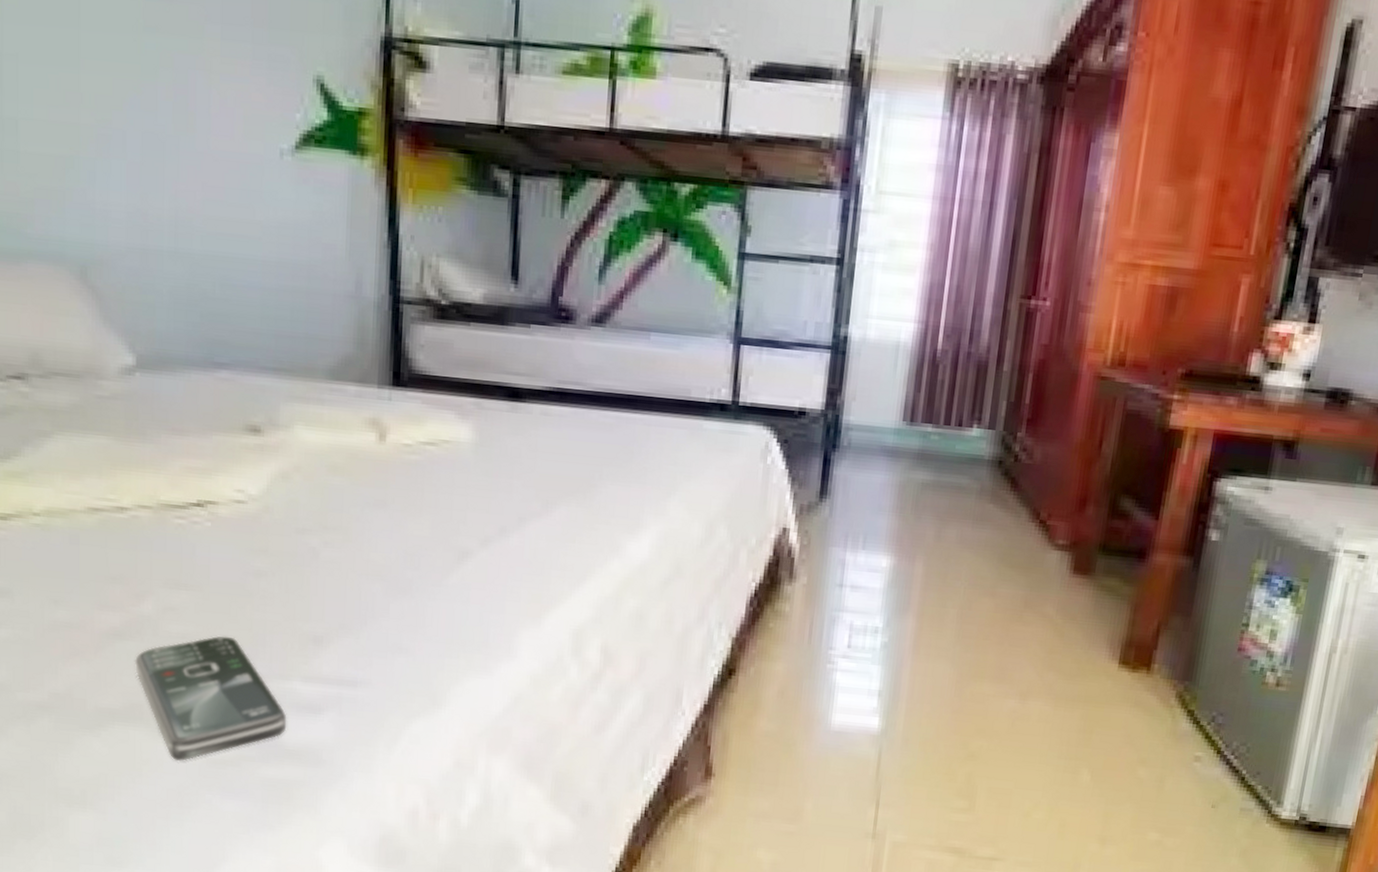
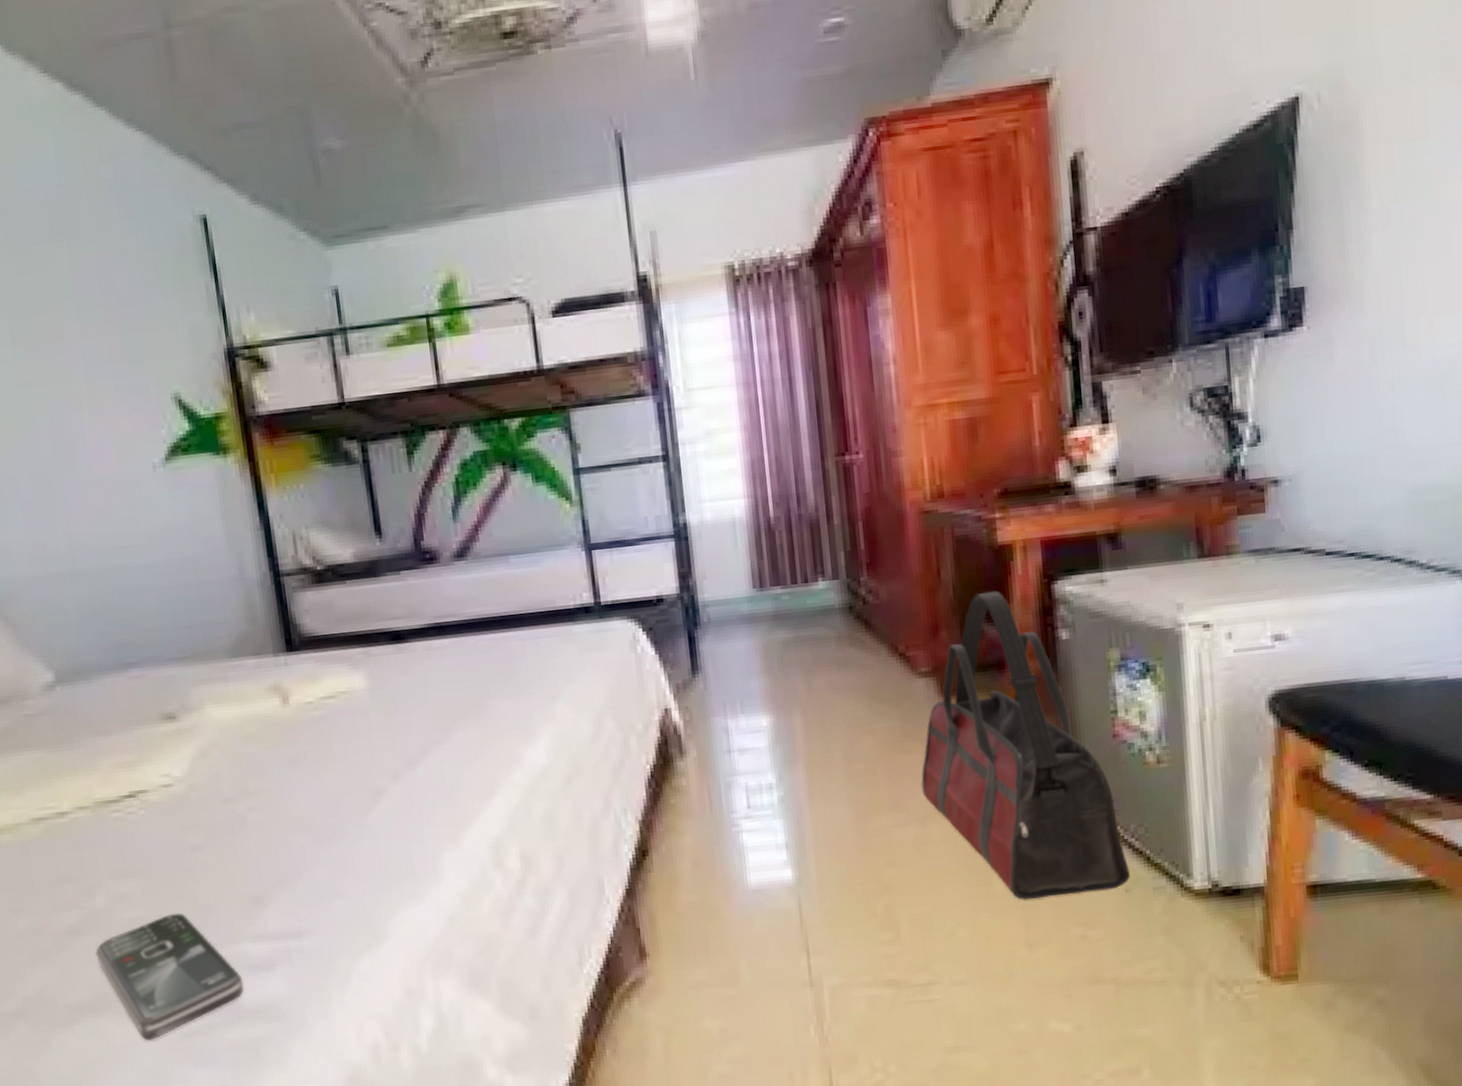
duffel bag: none [1030,475,1224,802] -> present [921,591,1130,901]

